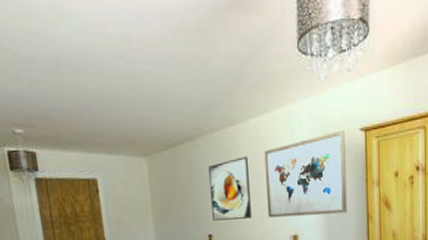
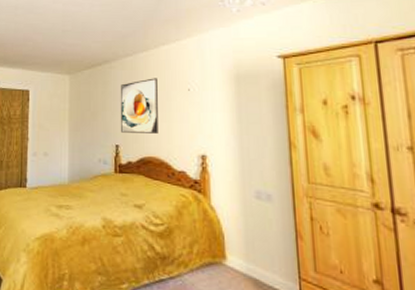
wall art: present [264,130,347,218] -> none [174,57,264,139]

